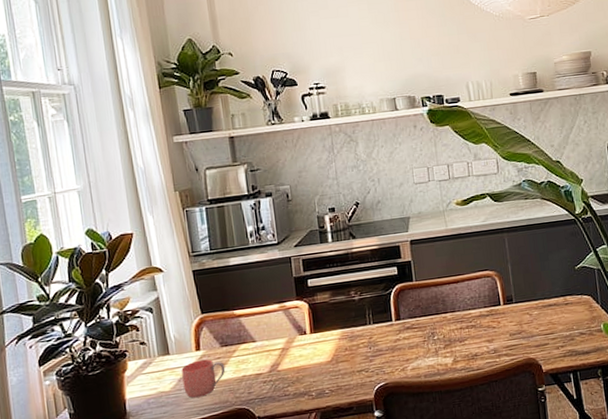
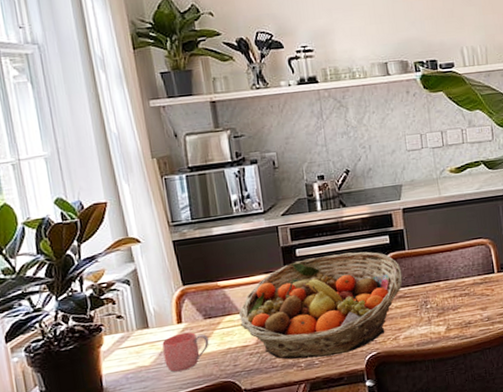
fruit basket: none [254,282,410,389] -> present [239,251,403,360]

